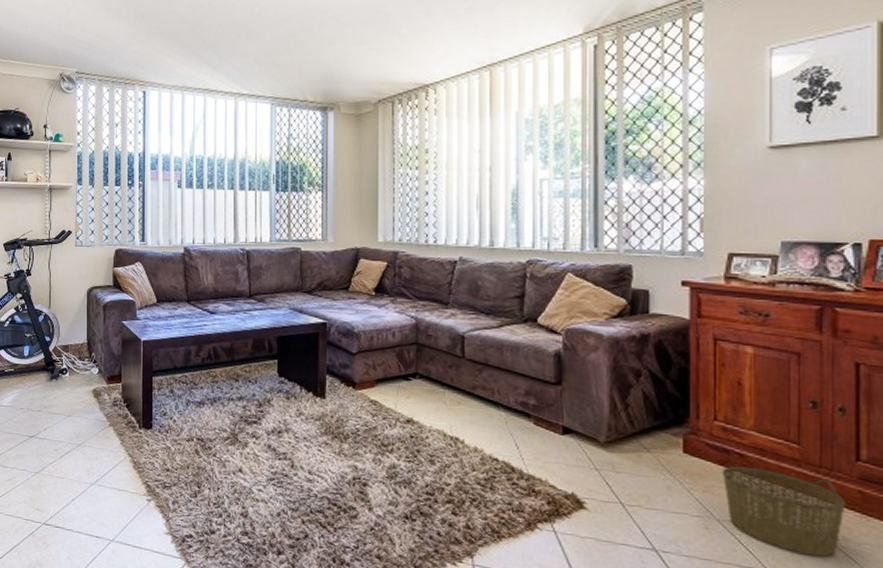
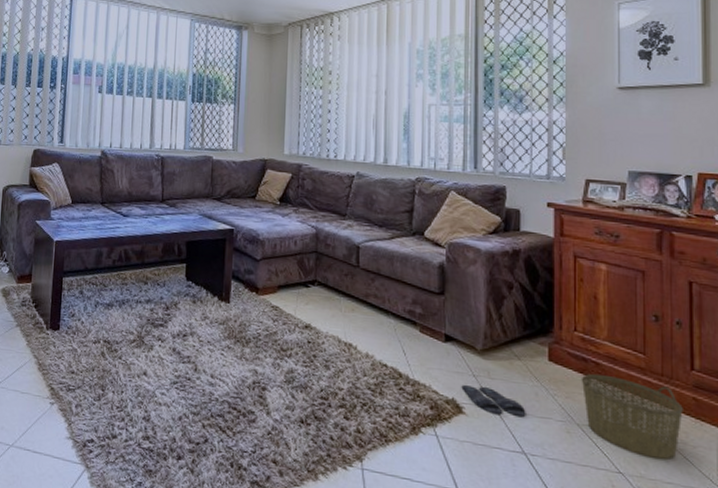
slippers: none [582,479,657,513] -> present [461,385,526,418]

